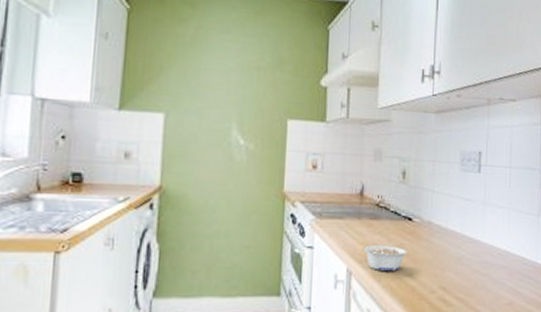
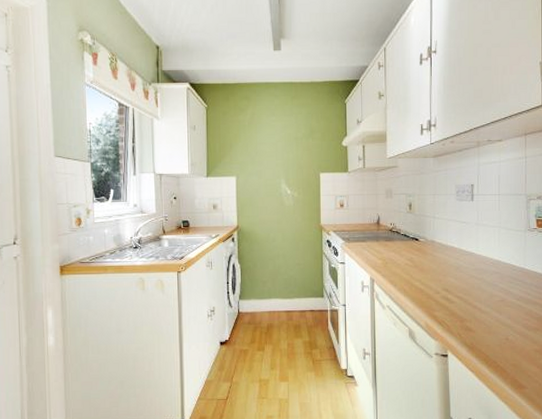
legume: present [362,246,407,271] -> none [381,260,416,278]

